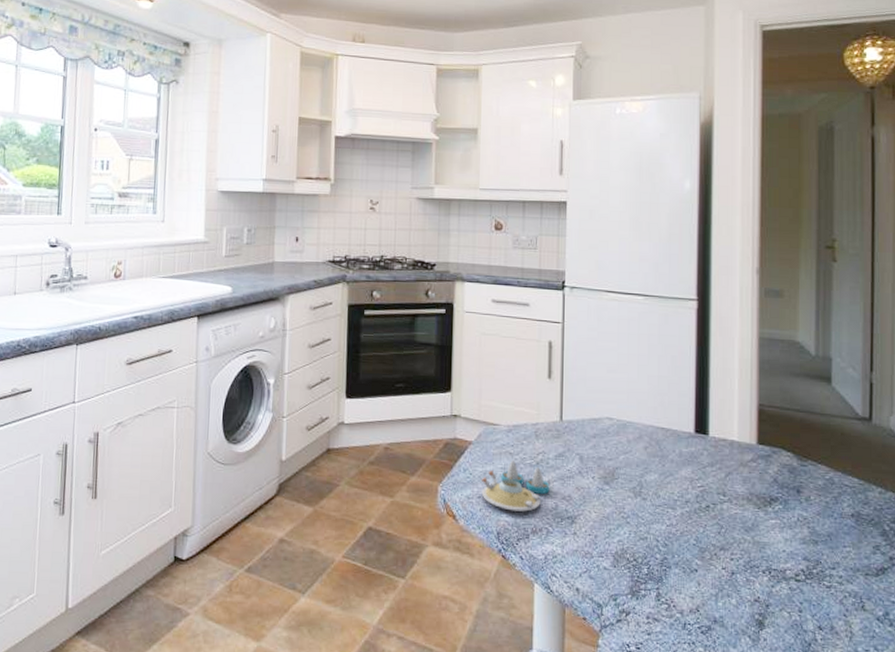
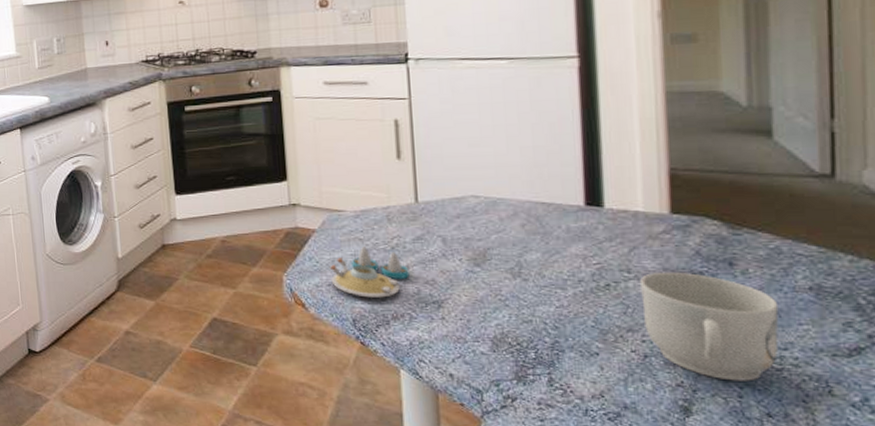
mug: none [732,496,830,597] -> present [640,271,779,381]

